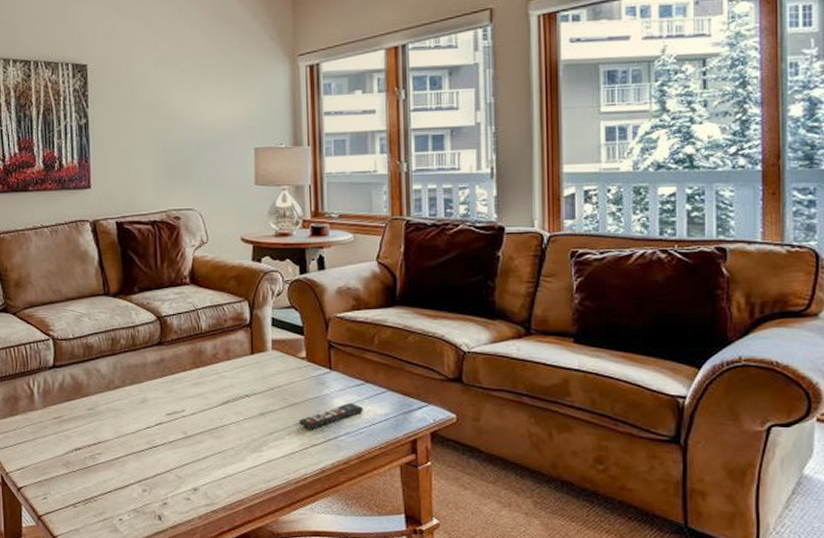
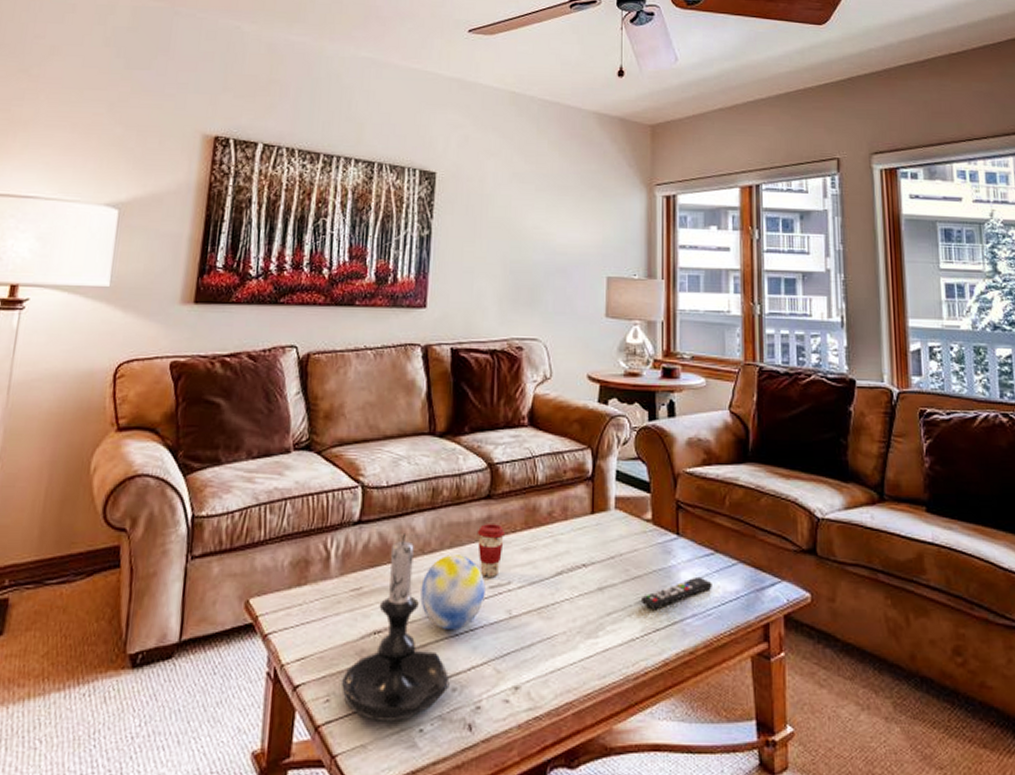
candle holder: none [53,375,140,513] -> present [341,534,450,721]
decorative ball: none [110,390,164,448] -> present [420,555,485,631]
coffee cup: none [152,365,176,407] -> present [477,524,504,577]

